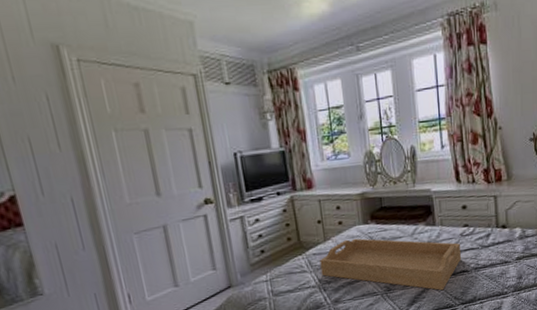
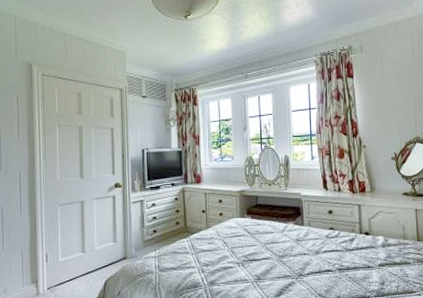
serving tray: present [320,238,462,291] -> none [201,229,327,286]

